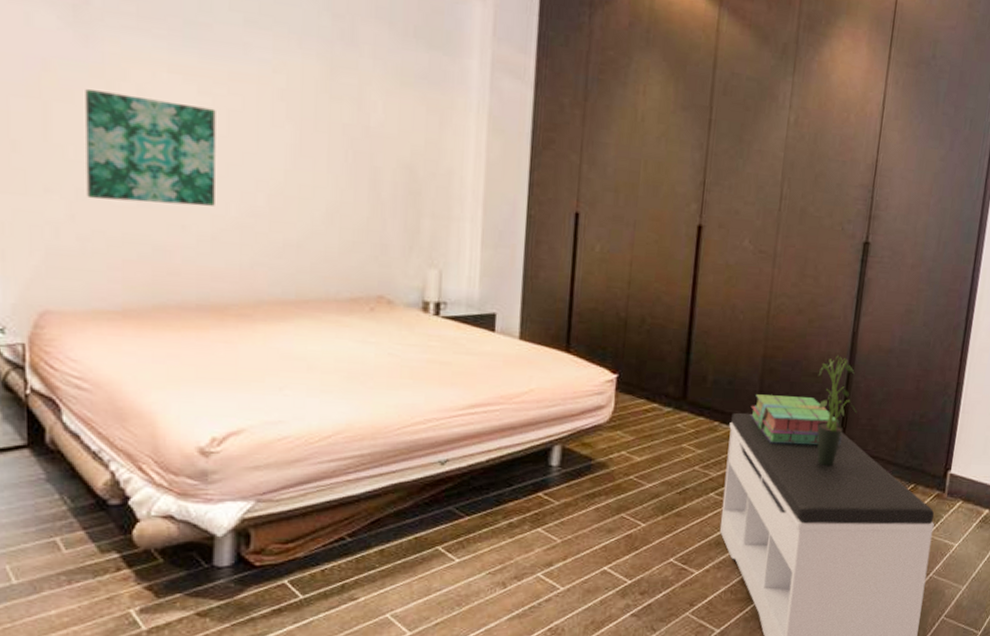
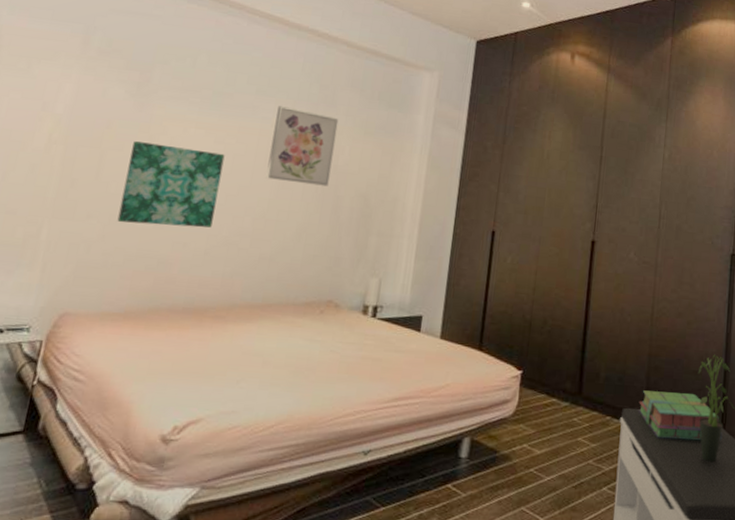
wall art: none [276,43,364,154] -> present [265,106,339,186]

